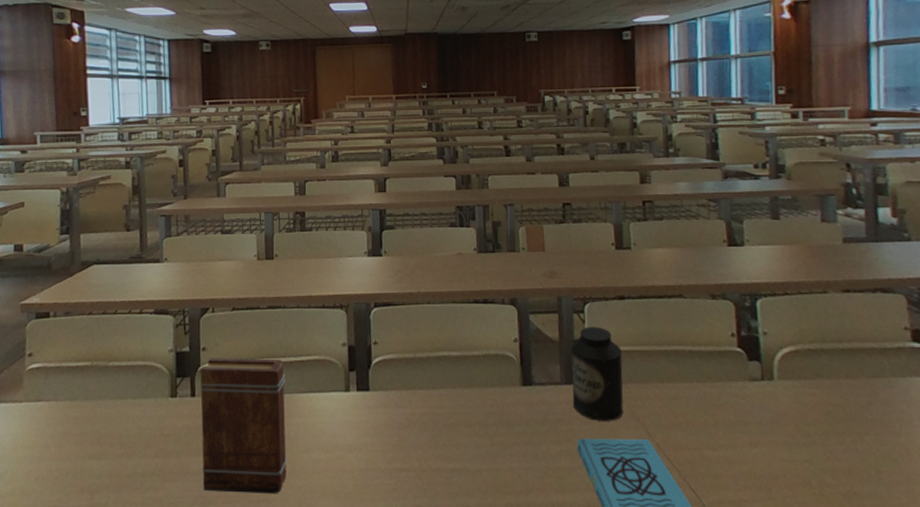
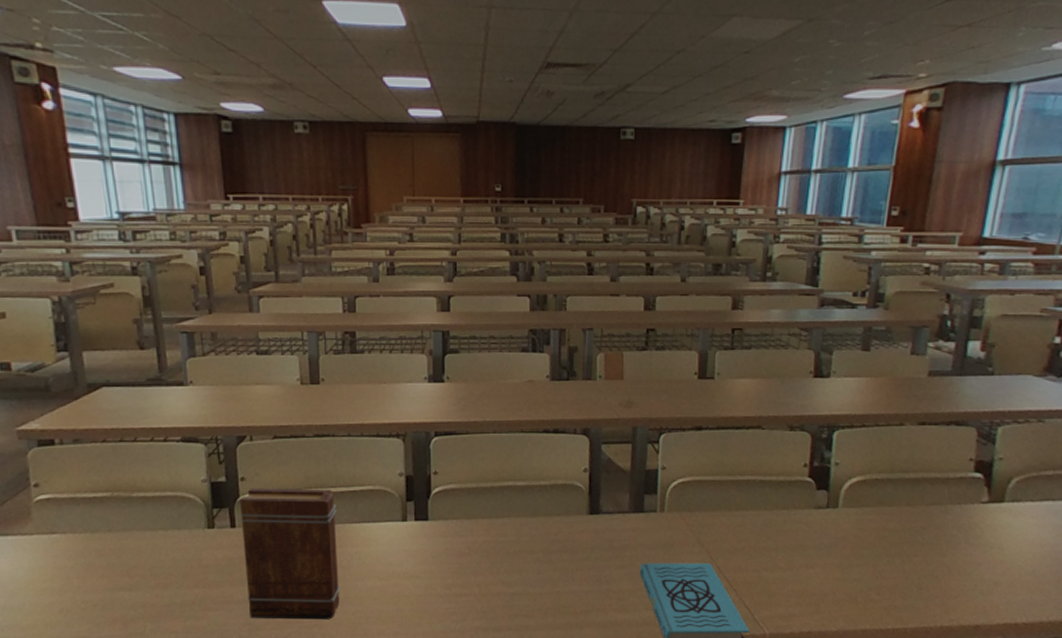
canister: present [571,326,624,421] -> none [640,457,694,547]

